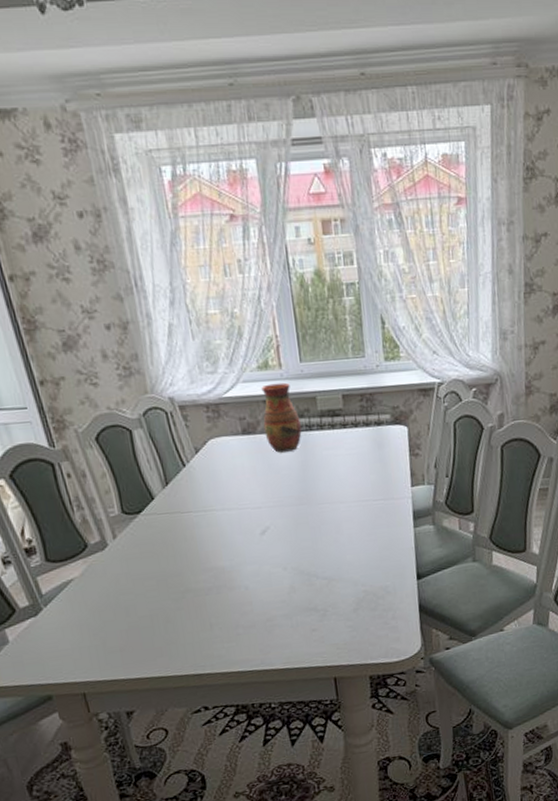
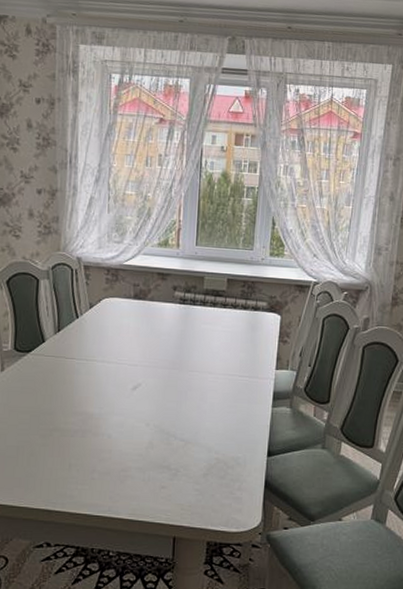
vase: present [261,382,302,453] -> none [153,259,187,320]

